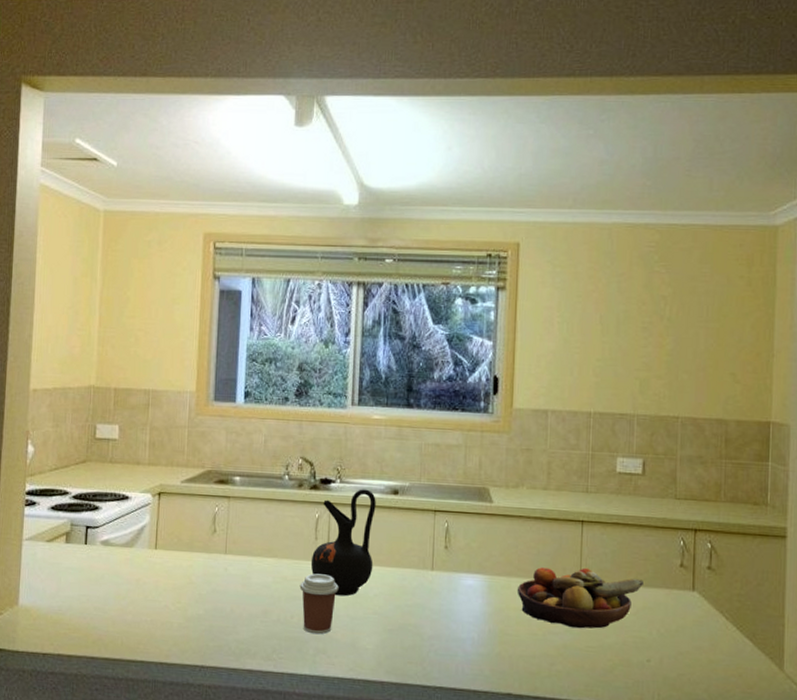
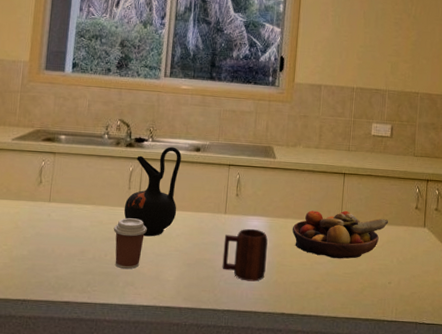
mug: none [431,588,487,654] -> present [222,228,268,282]

